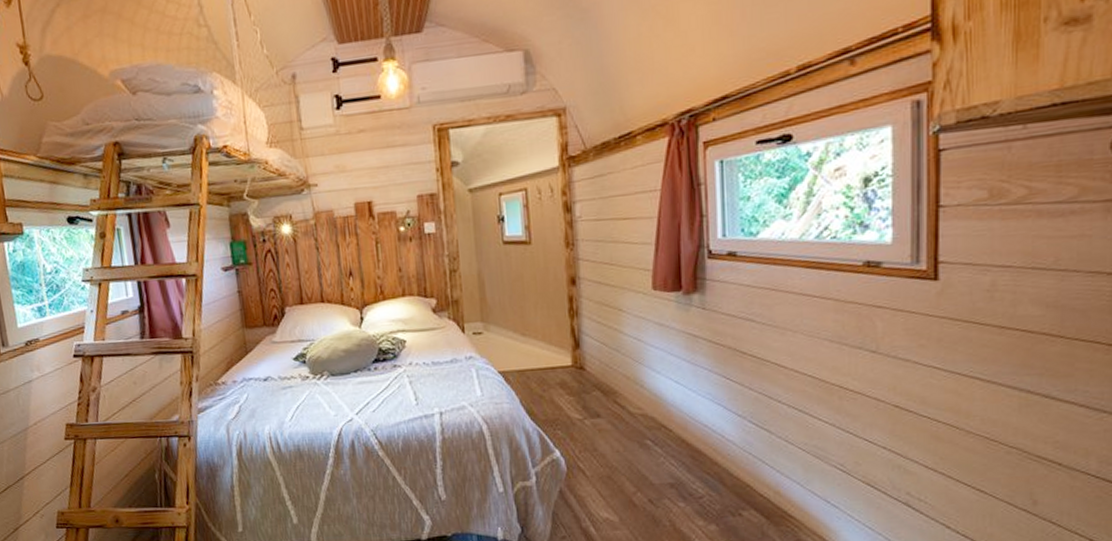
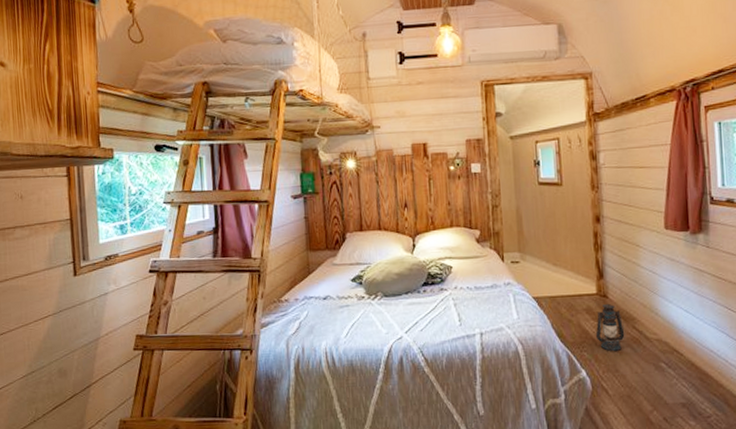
lantern: none [570,375,606,429] -> present [595,303,626,351]

